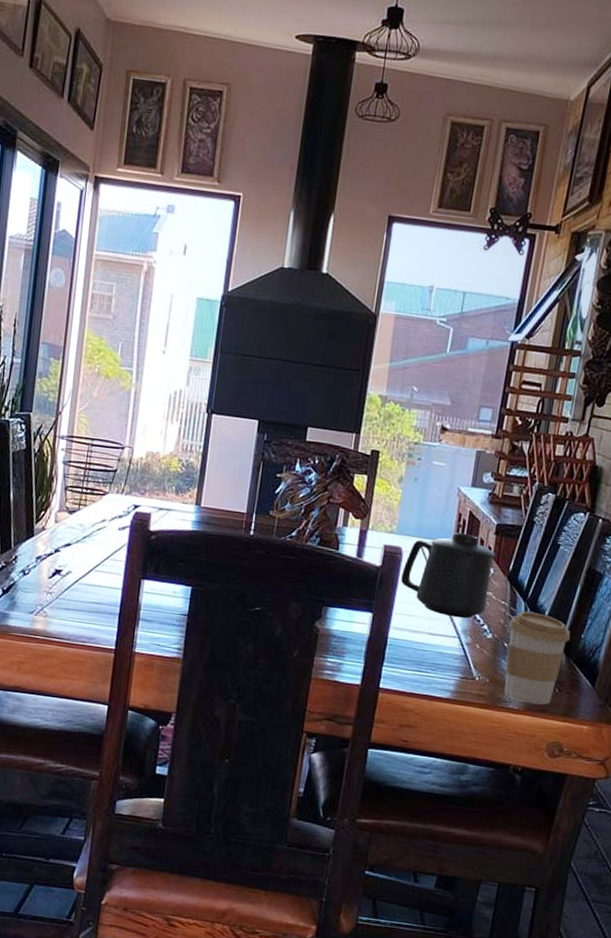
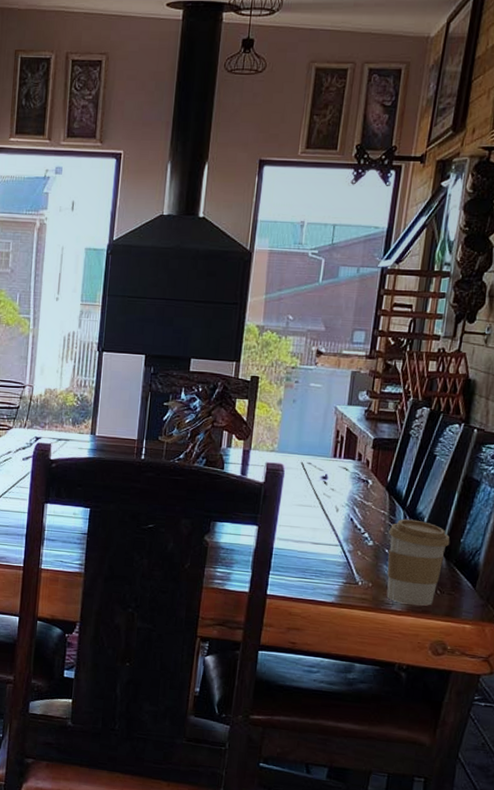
mug: present [401,532,496,619] -> none [283,448,374,528]

